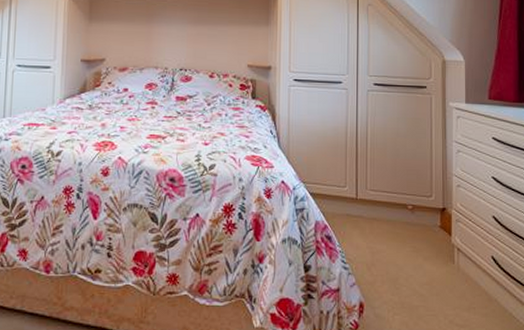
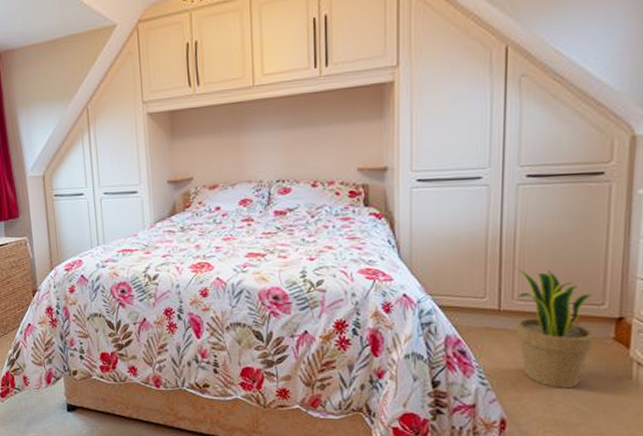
potted plant: none [368,161,426,272] -> present [515,267,594,388]

